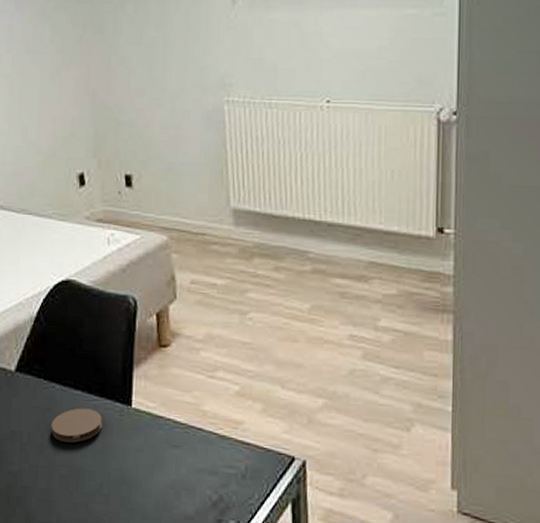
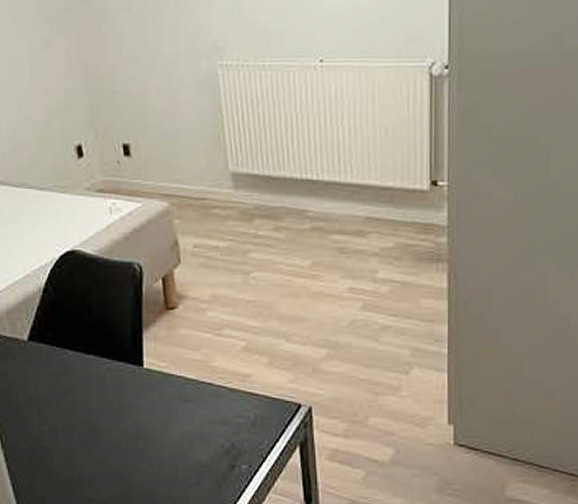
coaster: present [51,408,103,443] -> none [67,371,117,404]

